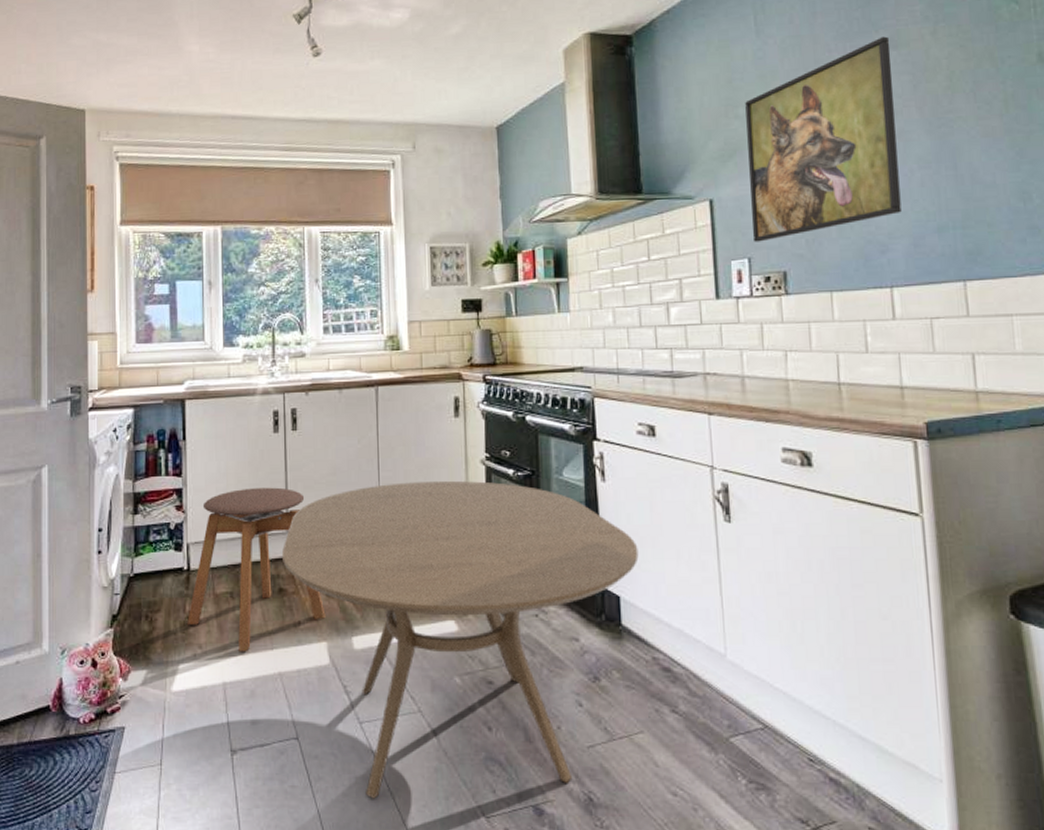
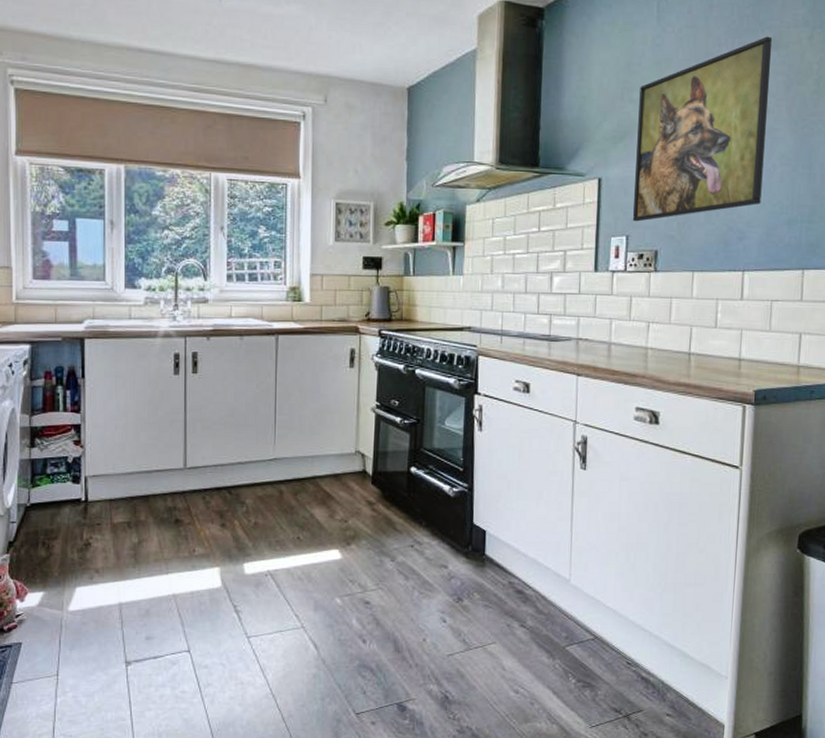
stool: present [187,487,326,652] -> none [85,426,219,576]
dining table: present [282,480,639,799] -> none [180,425,505,701]

